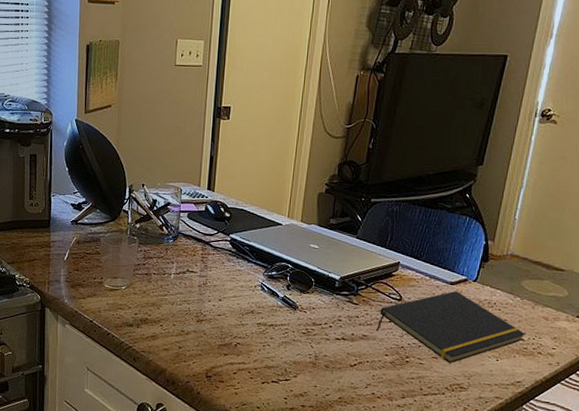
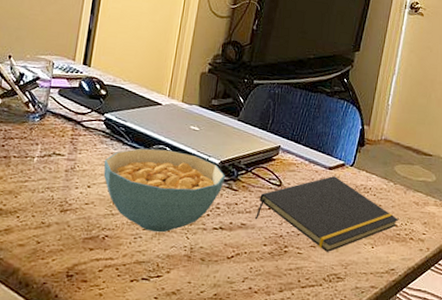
cereal bowl: none [232,265,345,342] -> present [103,148,225,233]

